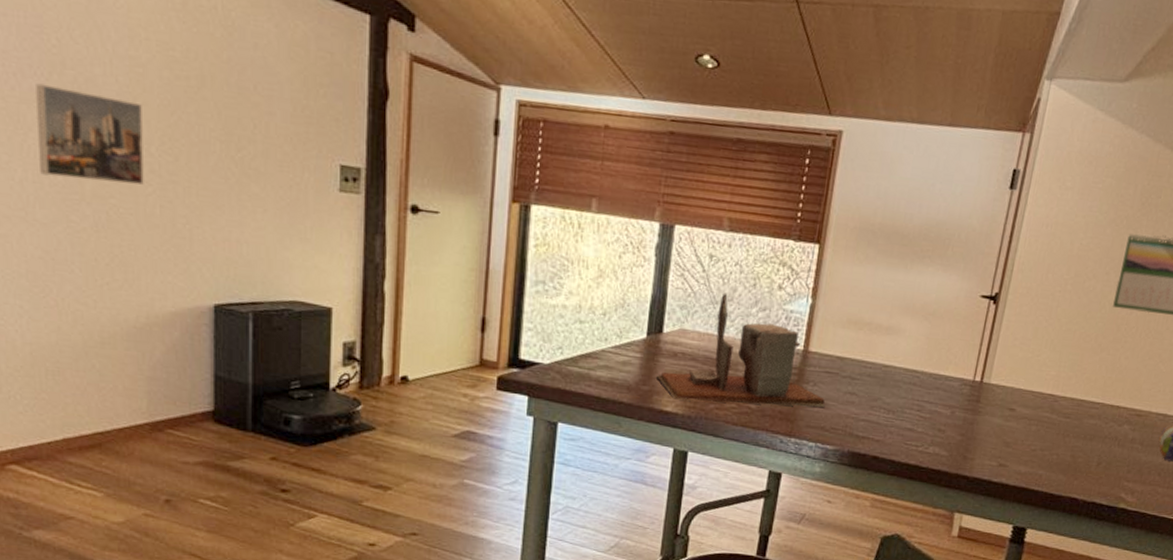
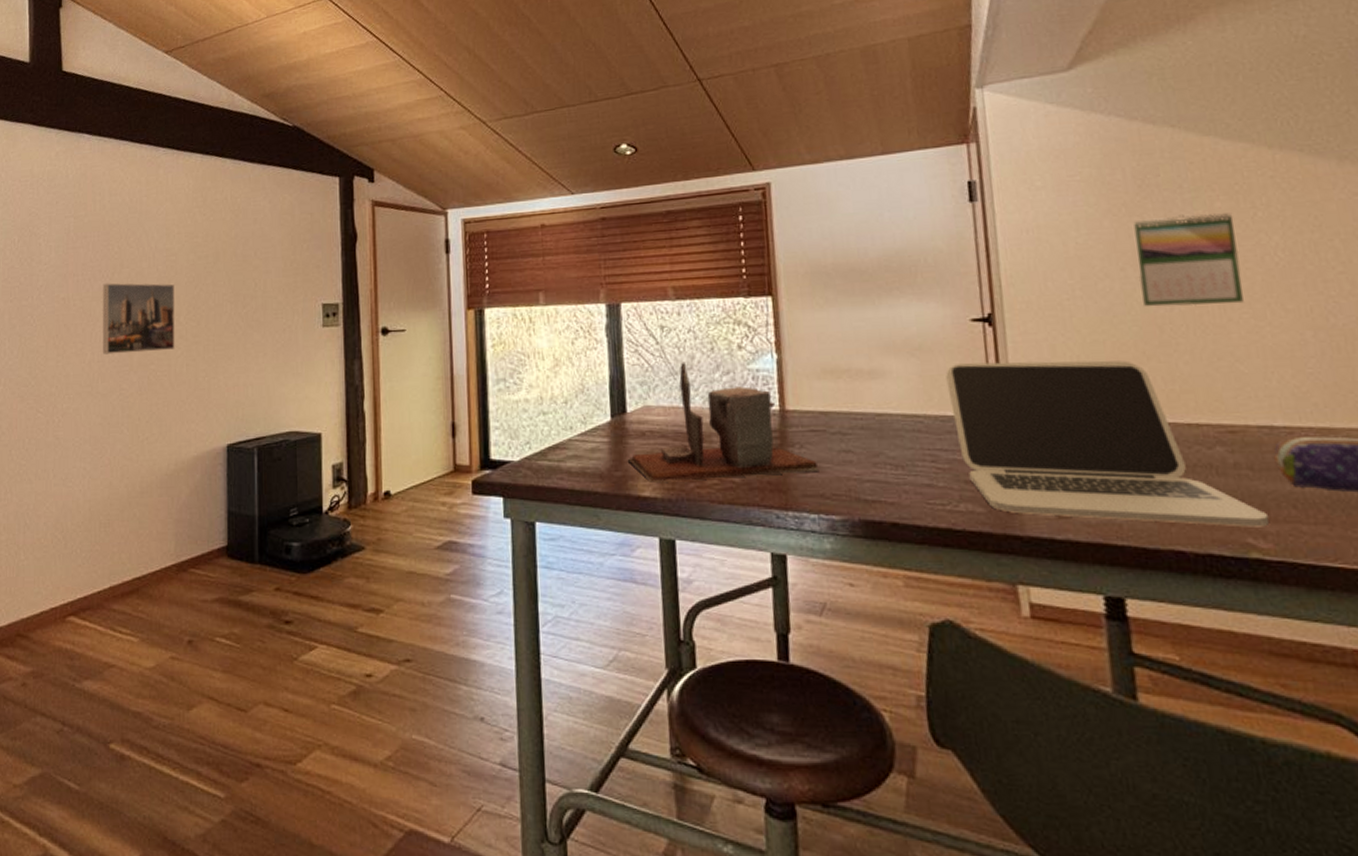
laptop: none [941,331,1141,487] -> present [946,360,1269,527]

